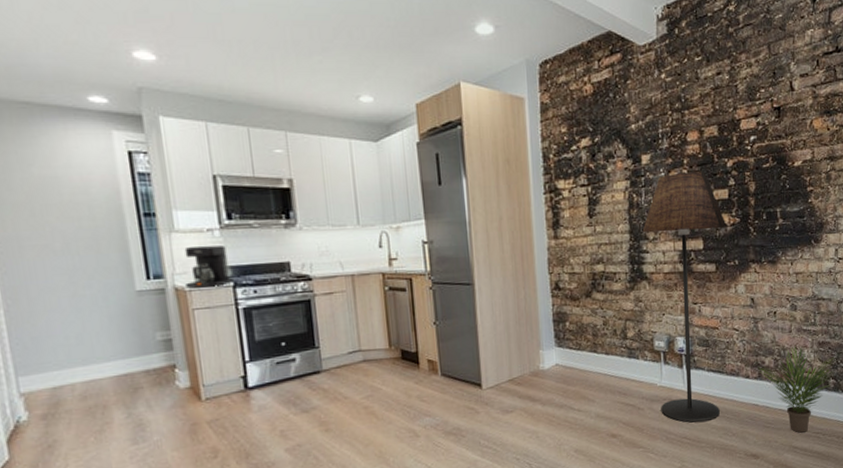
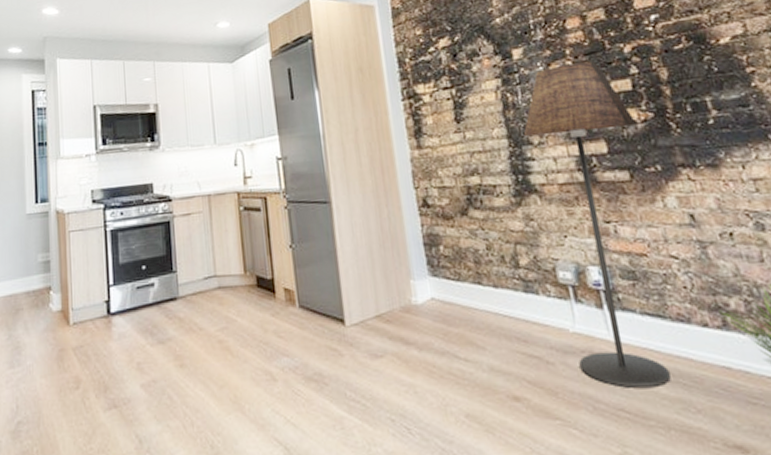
coffee maker: present [184,245,230,289] -> none [65,169,101,211]

